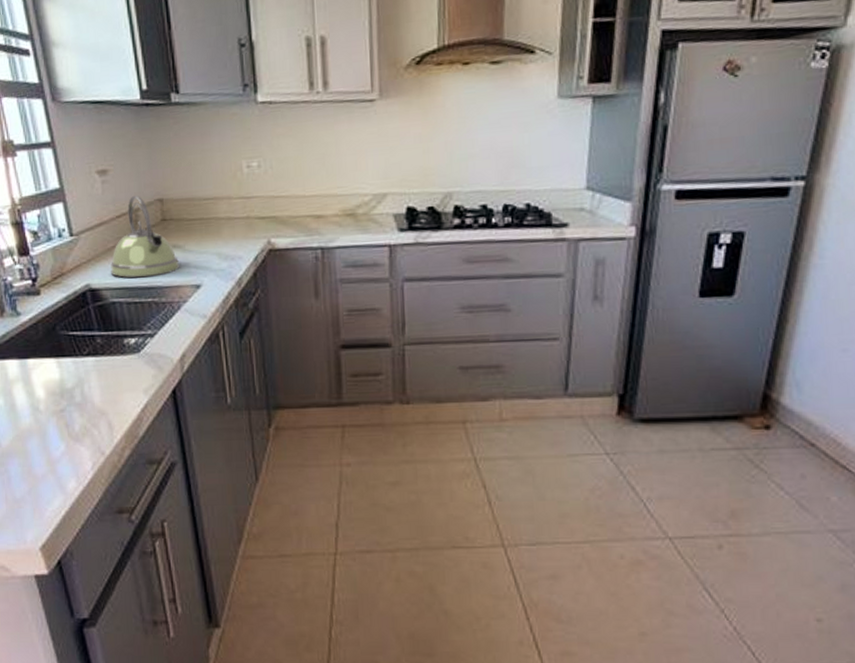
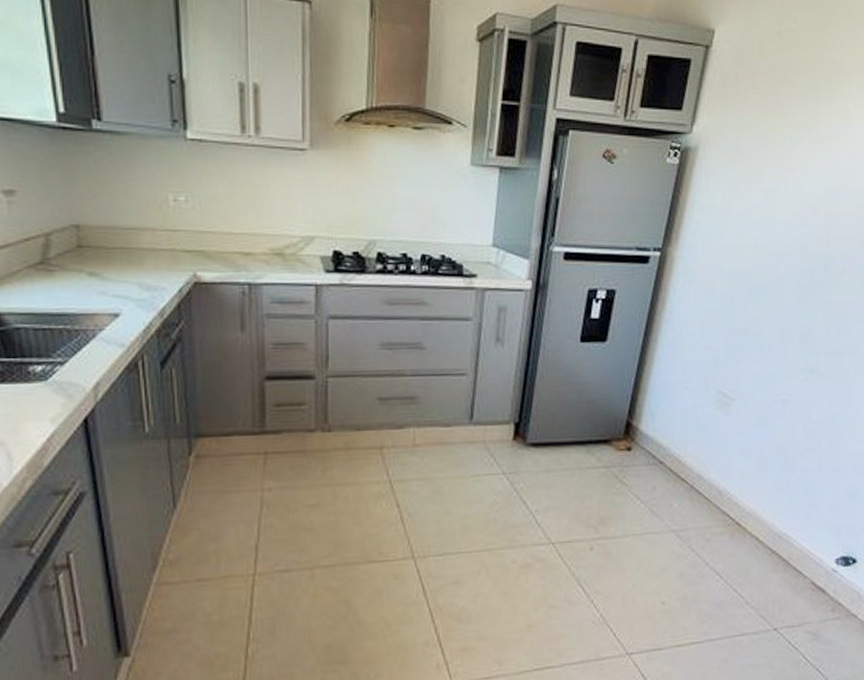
kettle: present [111,195,180,278] -> none [15,219,97,304]

